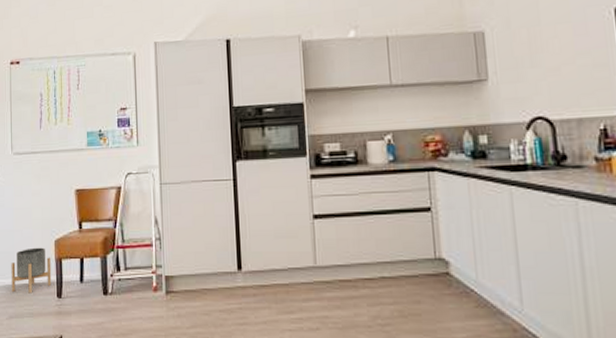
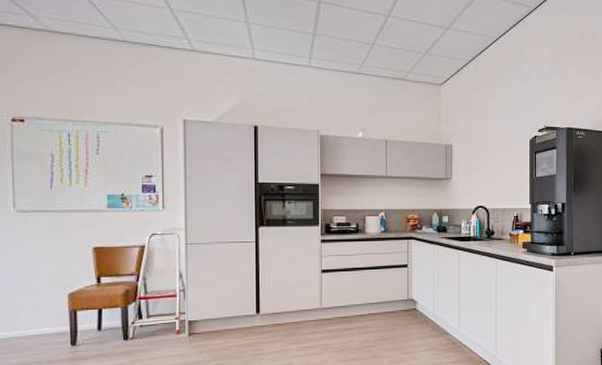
planter: present [11,247,52,294] -> none [13,300,64,344]

